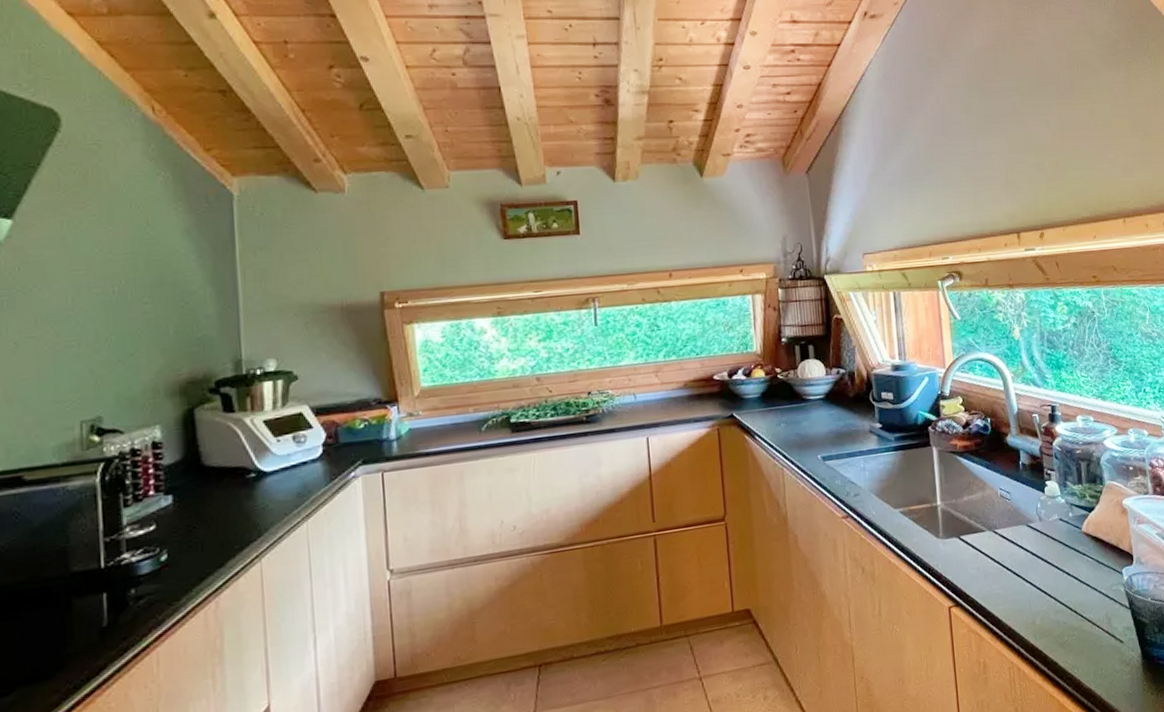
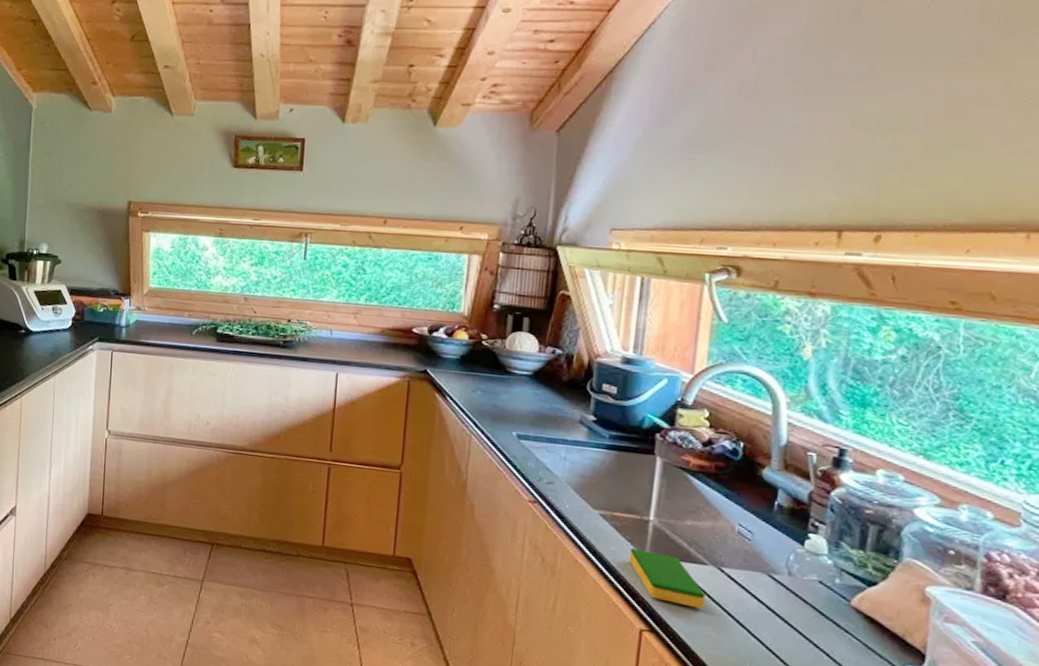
dish sponge: none [928,531,989,575] -> present [628,548,705,609]

